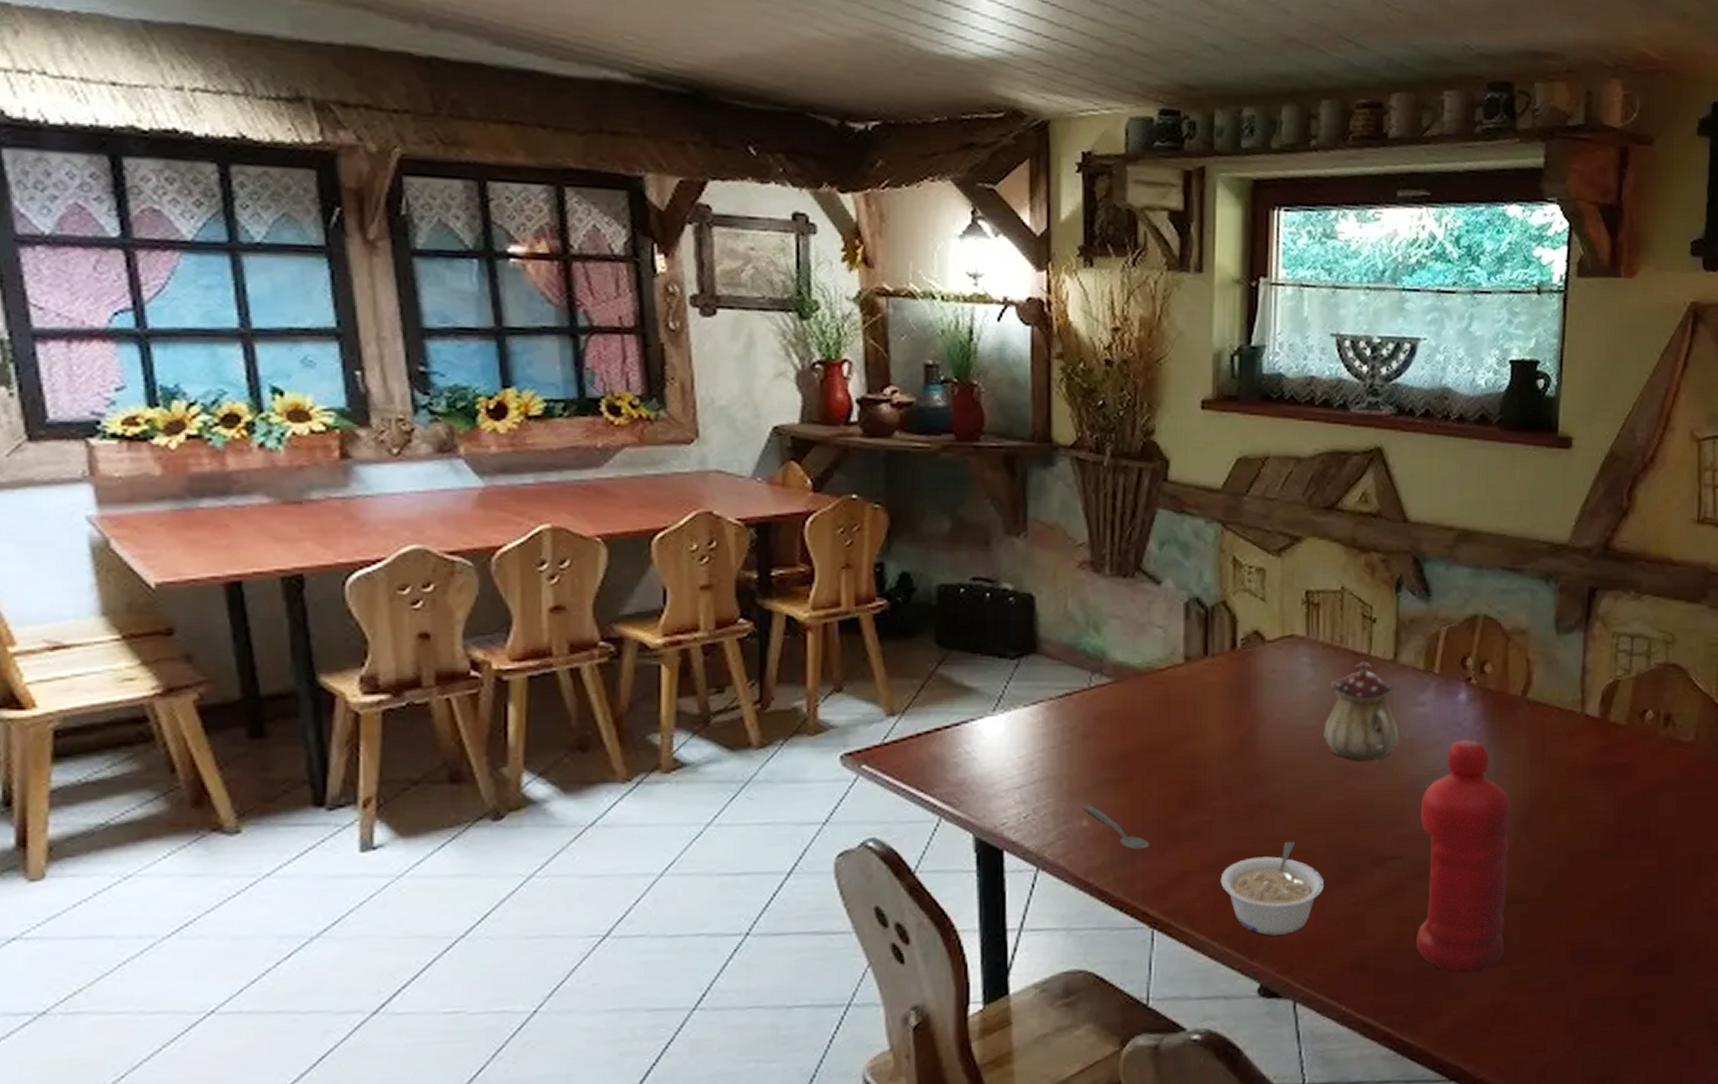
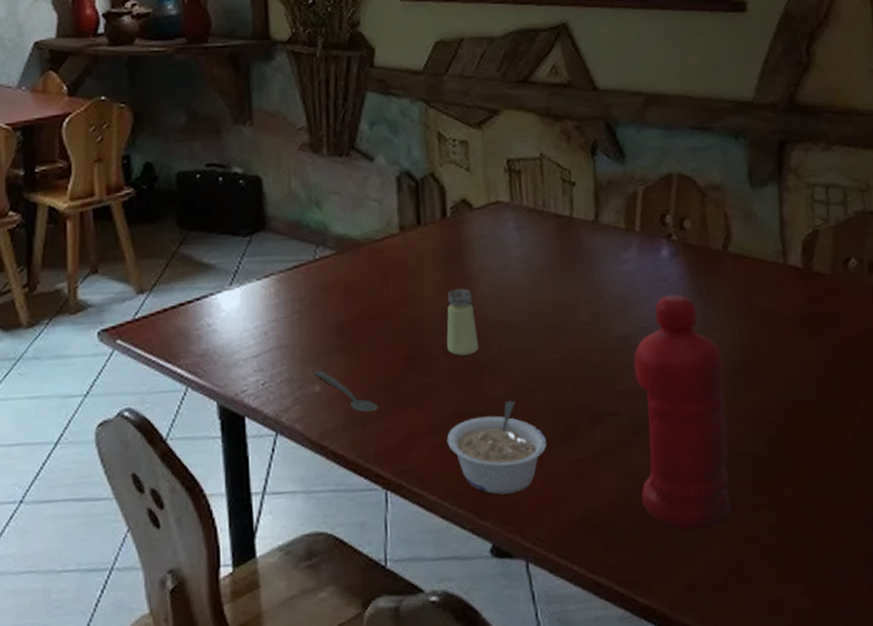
saltshaker: none [1228,725,1262,794] -> present [446,289,479,356]
teapot: present [1324,661,1399,760] -> none [534,223,607,319]

